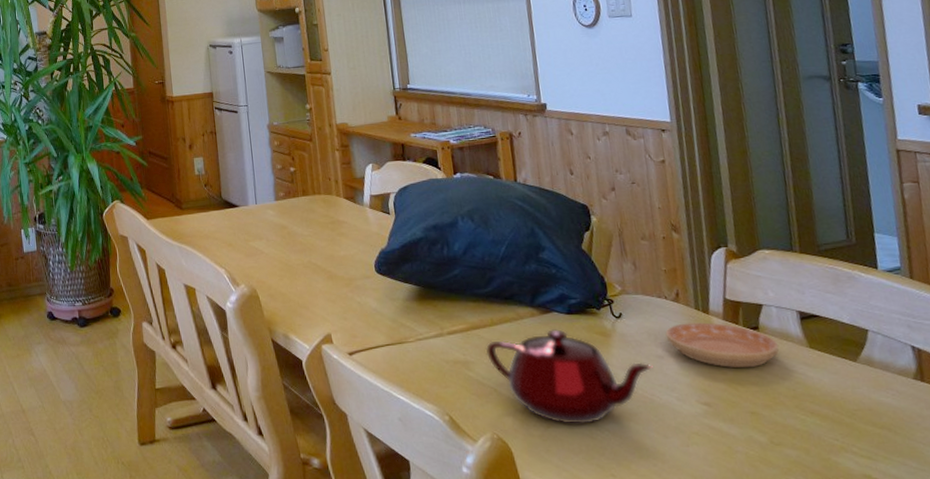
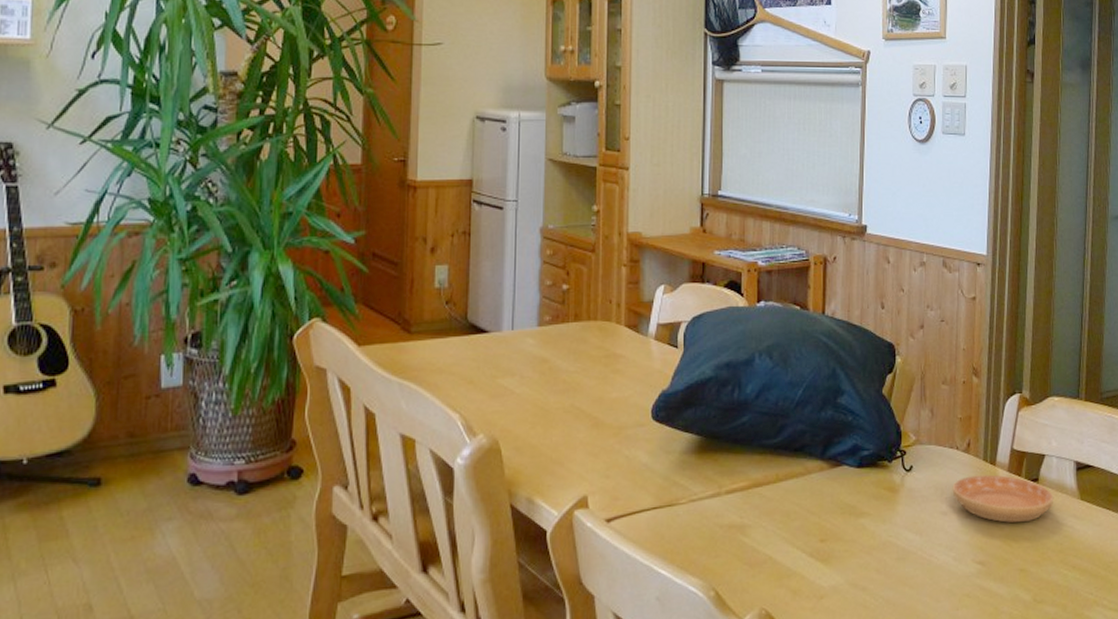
teapot: present [485,329,653,424] -> none [765,485,935,594]

